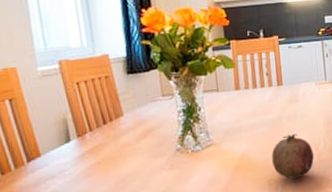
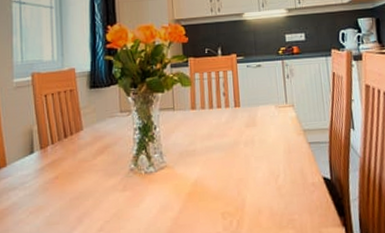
fruit: present [271,133,314,179] -> none [227,161,274,214]

